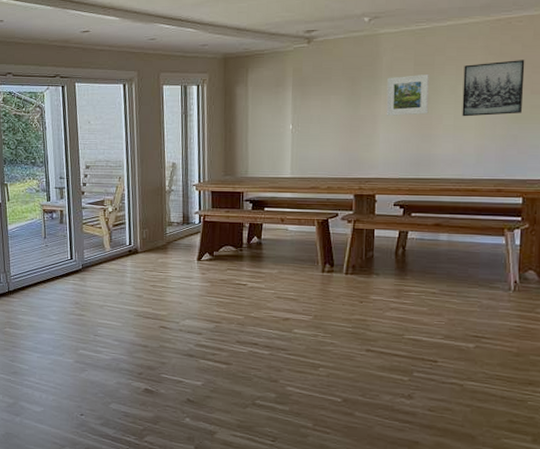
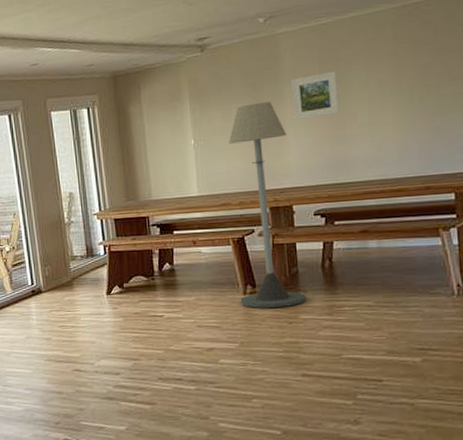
floor lamp: none [318,97,378,287] -> present [228,102,306,308]
wall art: present [462,60,525,117] -> none [373,45,442,113]

